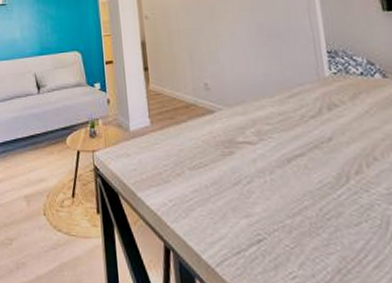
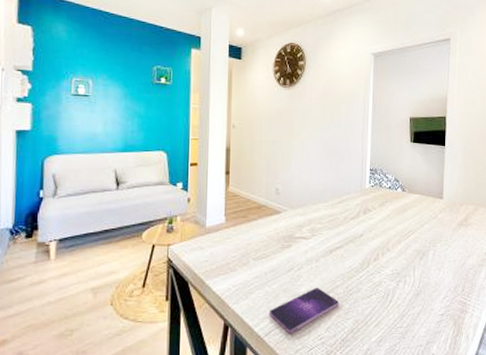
smartphone: none [218,207,313,266] -> present [270,287,339,333]

